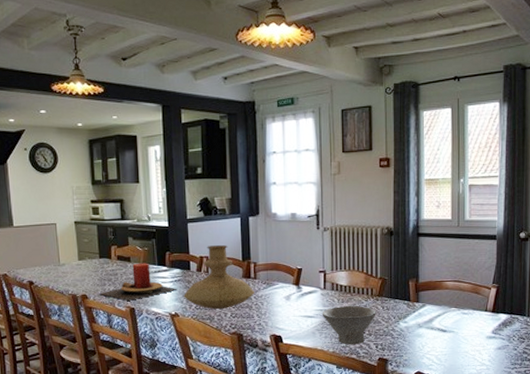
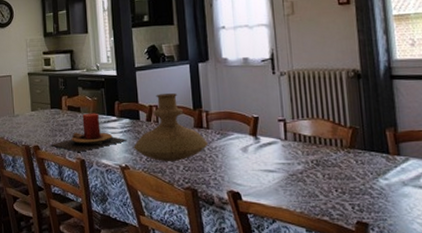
bowl: present [322,306,376,345] -> none [284,159,349,205]

